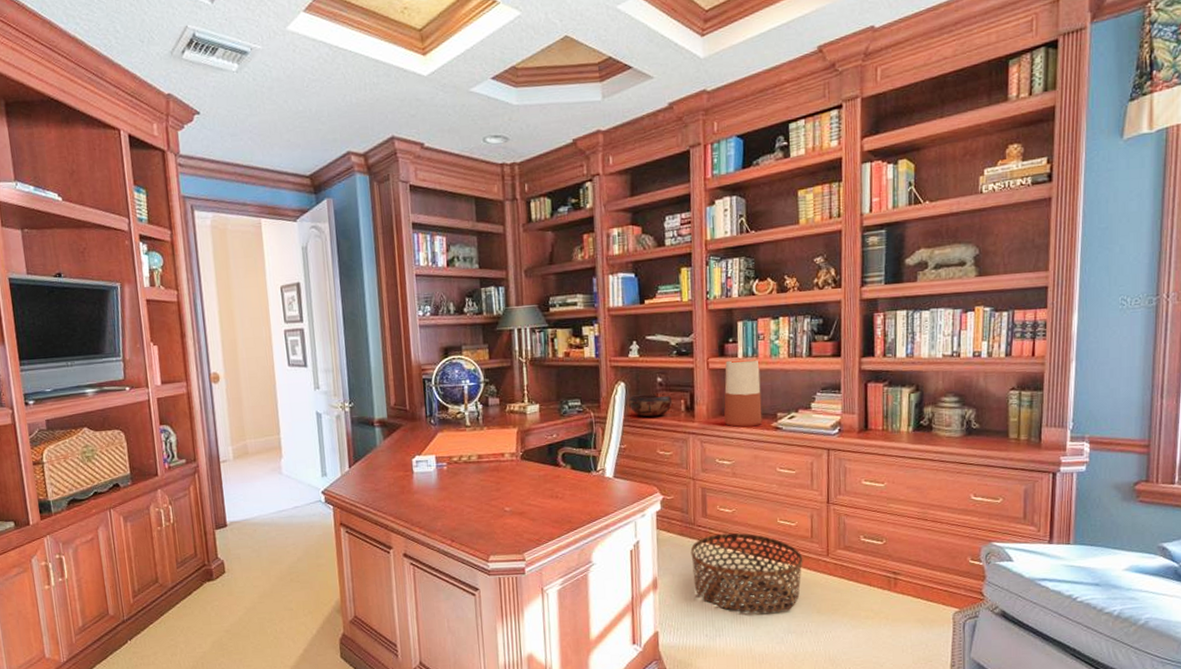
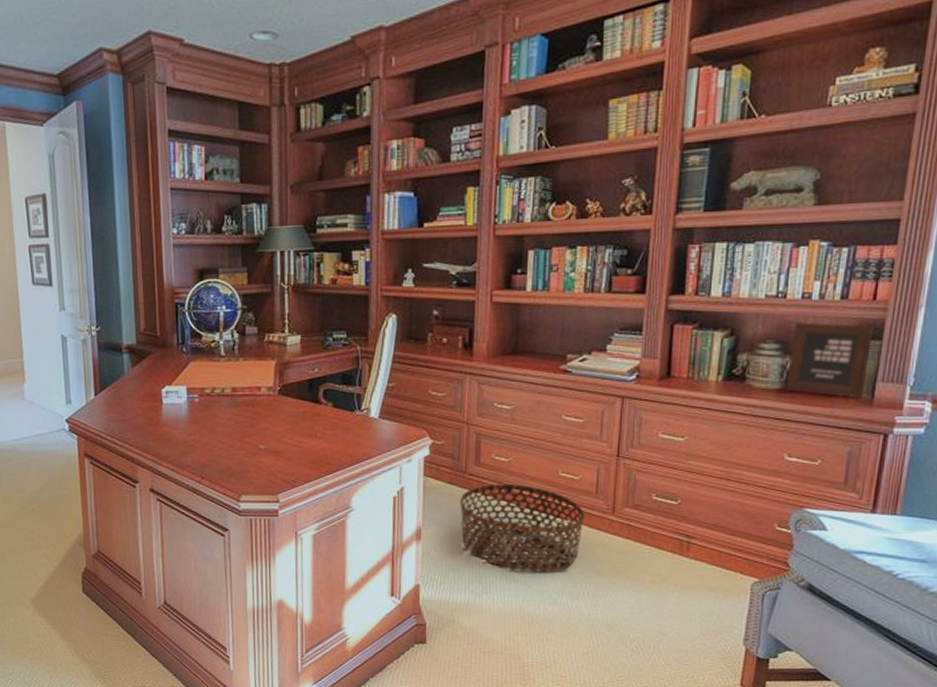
decorative bowl: present [629,394,673,418] -> none [400,328,449,354]
vase: present [723,359,763,428] -> none [505,293,550,369]
picture frame: none [966,377,1036,442] -> present [785,322,874,398]

